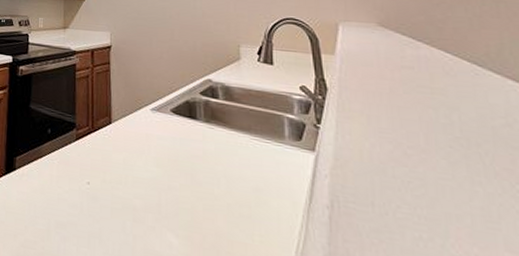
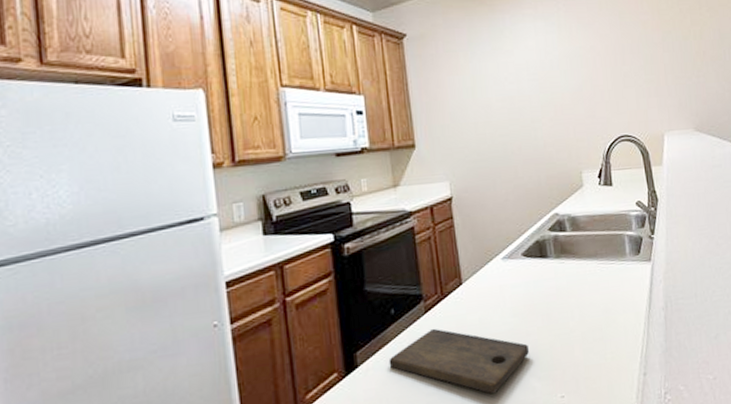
cutting board: none [40,155,169,235] -> present [388,328,529,394]

